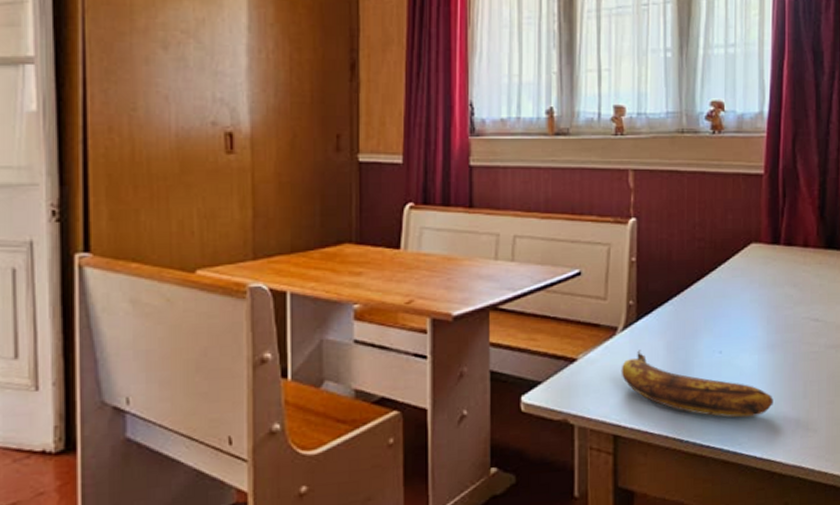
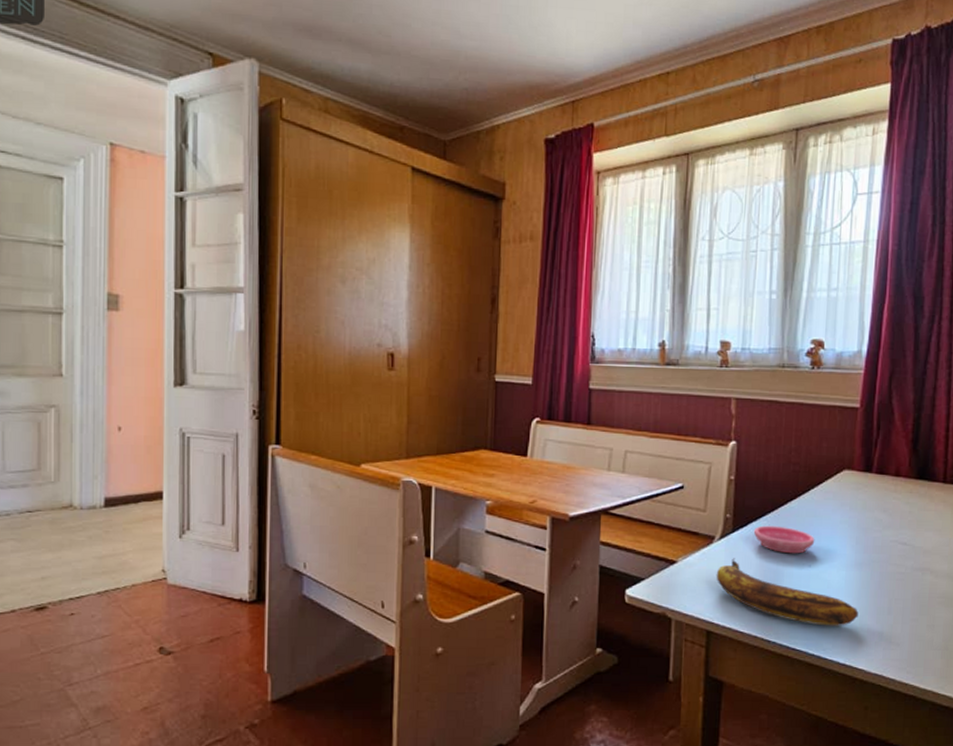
saucer: none [659,310,725,341] -> present [753,525,815,554]

